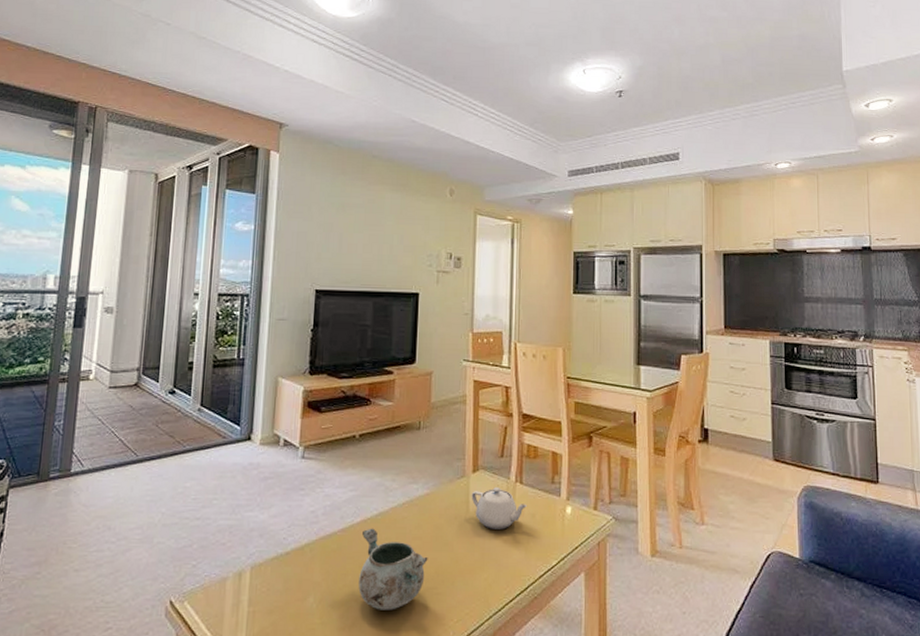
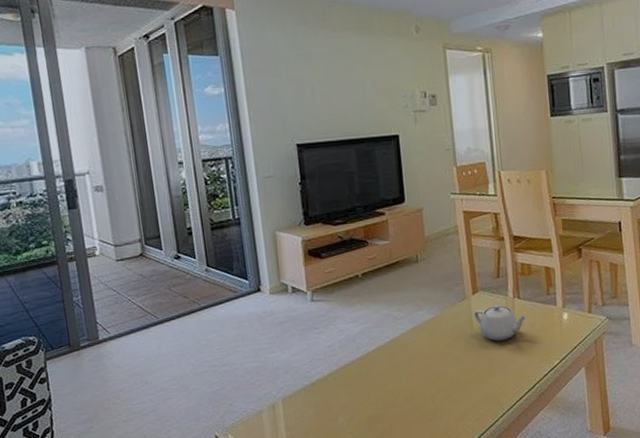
decorative bowl: present [358,528,428,610] -> none [378,353,442,421]

